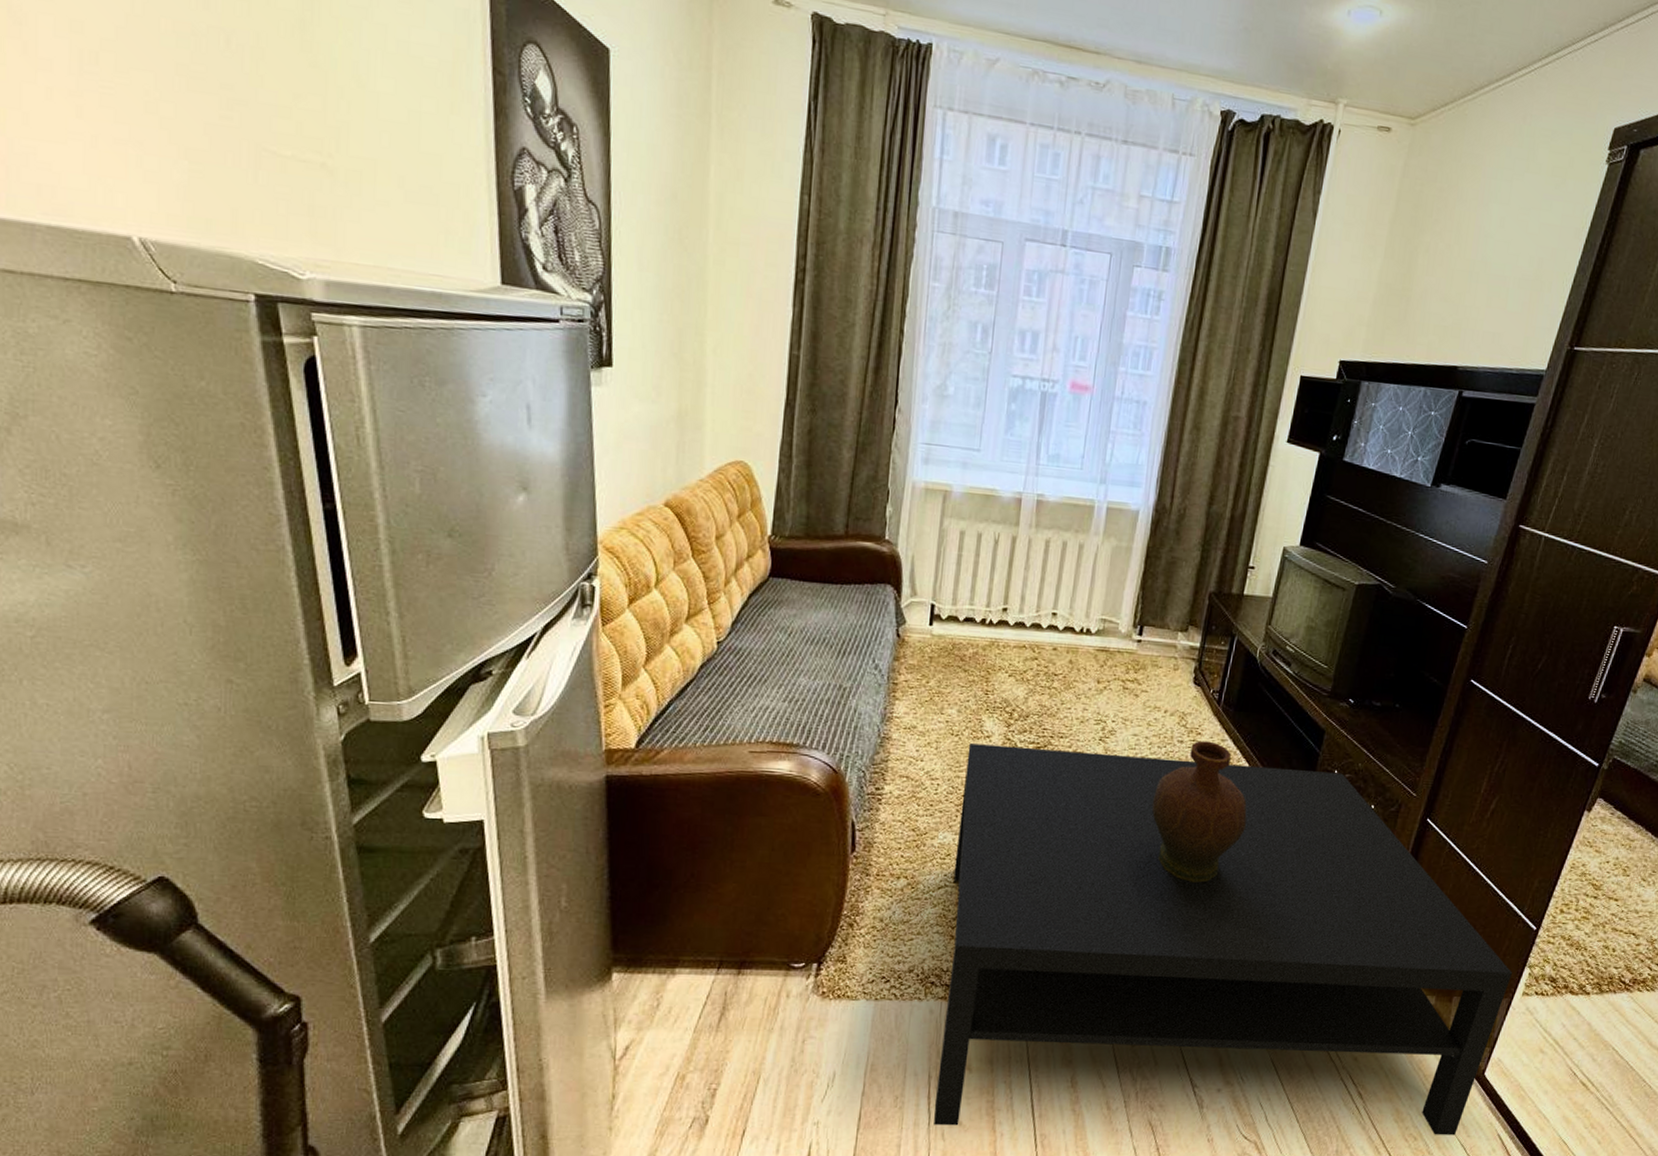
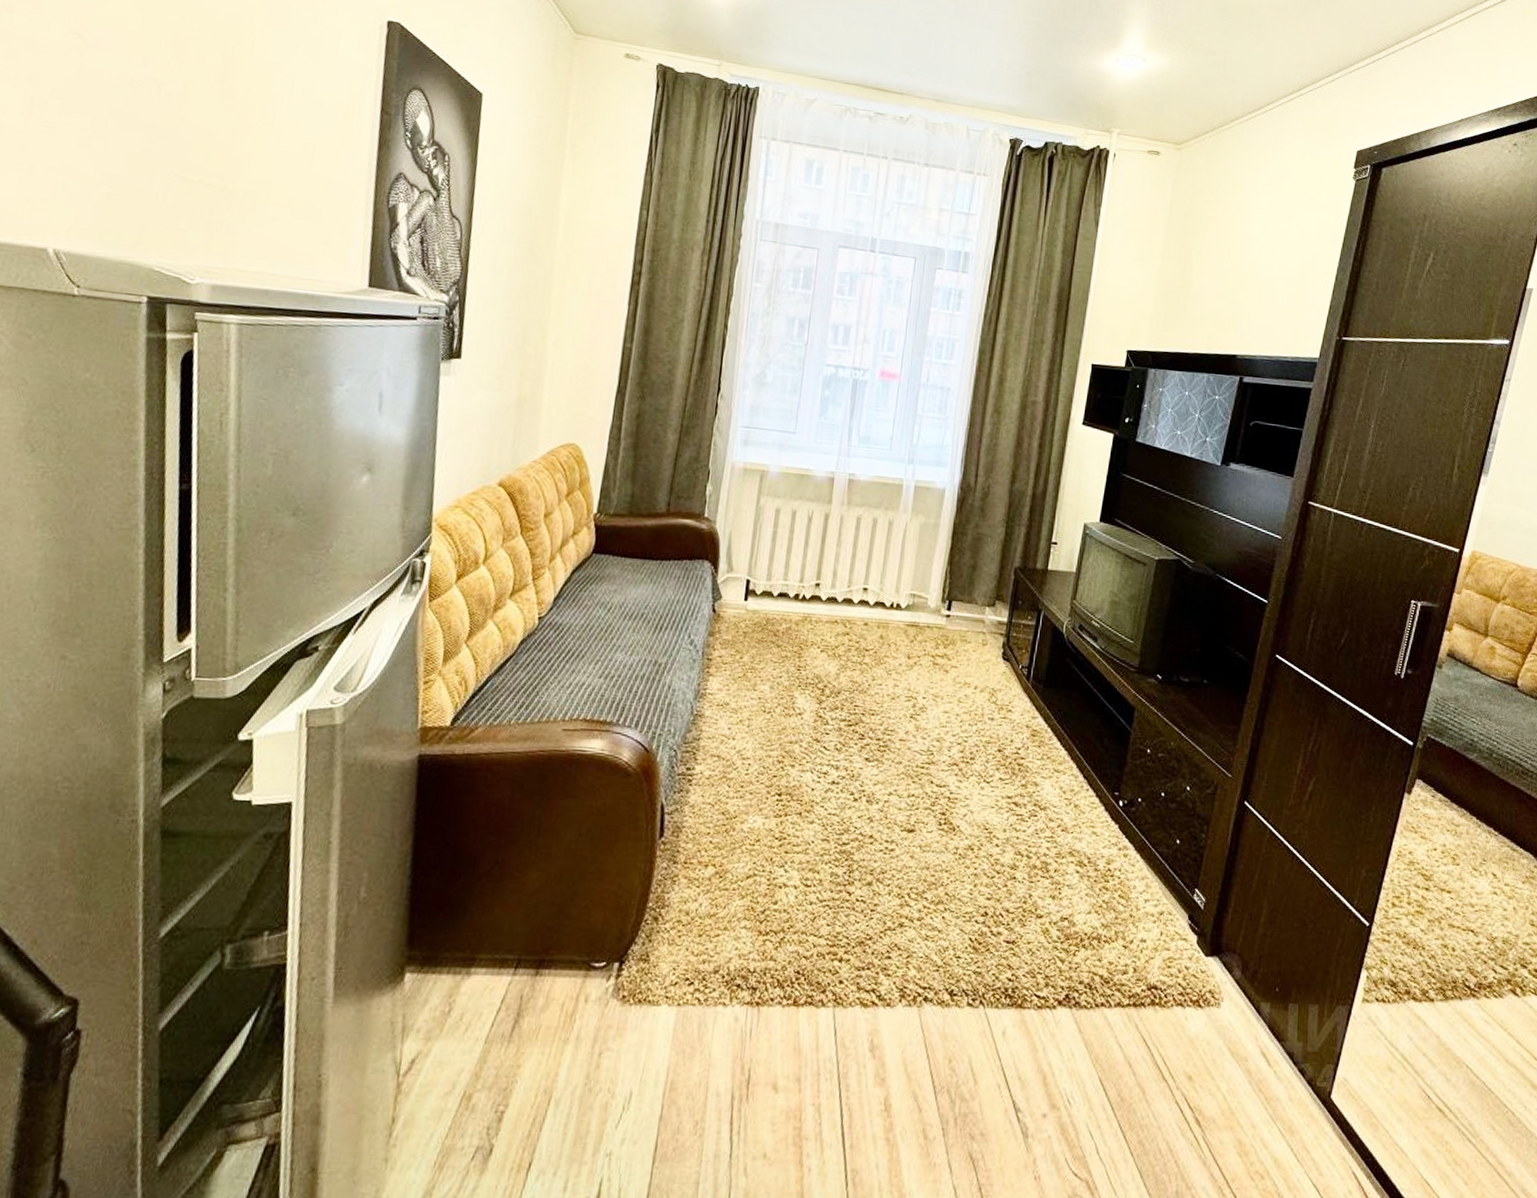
coffee table: present [934,743,1512,1135] -> none [736,721,1349,1173]
decorative vase: present [1151,740,1247,883] -> none [964,718,1061,872]

